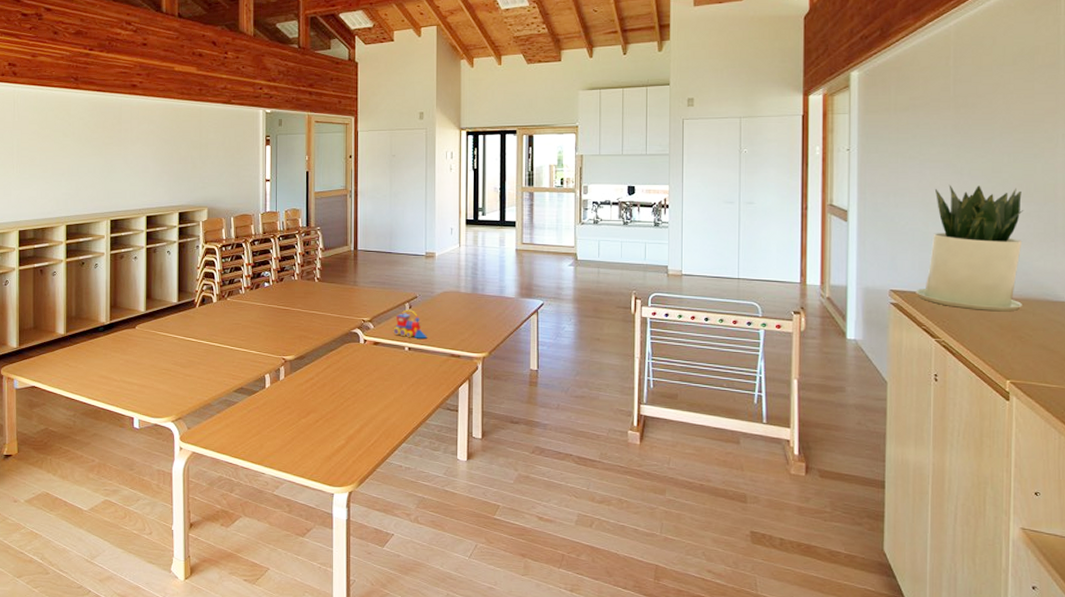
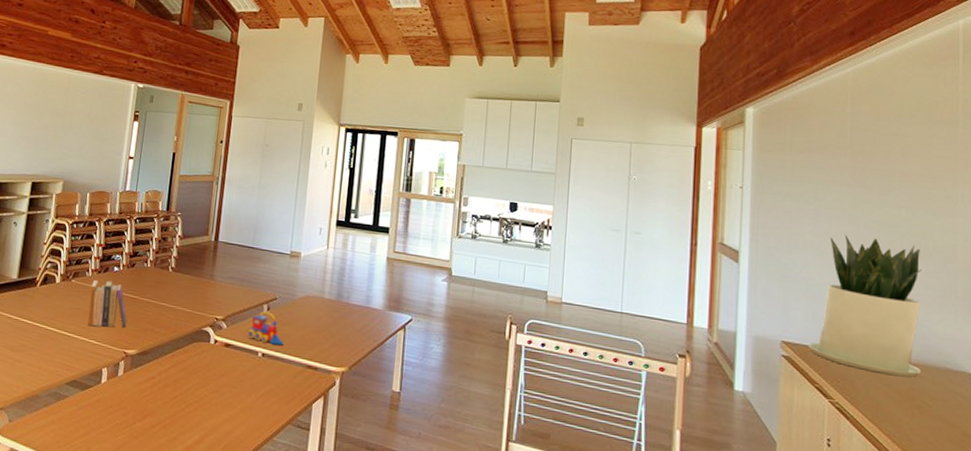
books: none [245,296,282,339] -> present [88,280,128,328]

